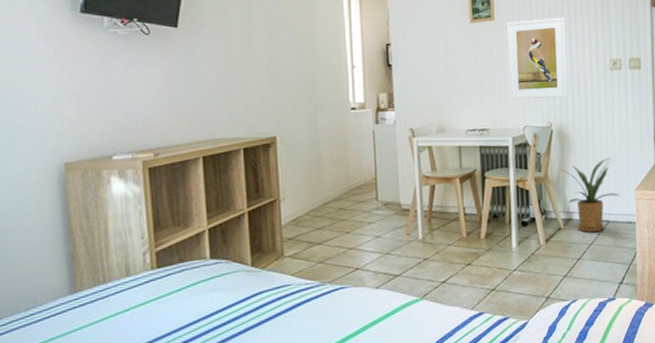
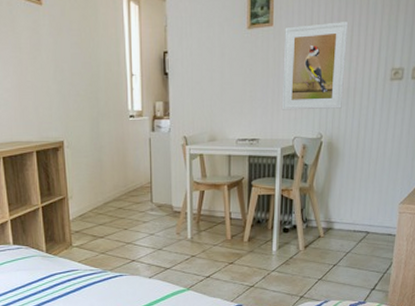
house plant: present [559,157,621,233] -> none [324,171,384,242]

